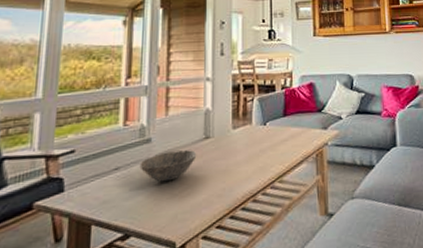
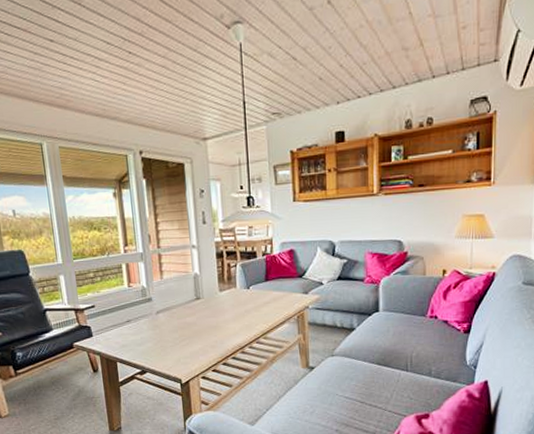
bowl: present [139,150,197,182] -> none [145,308,191,333]

